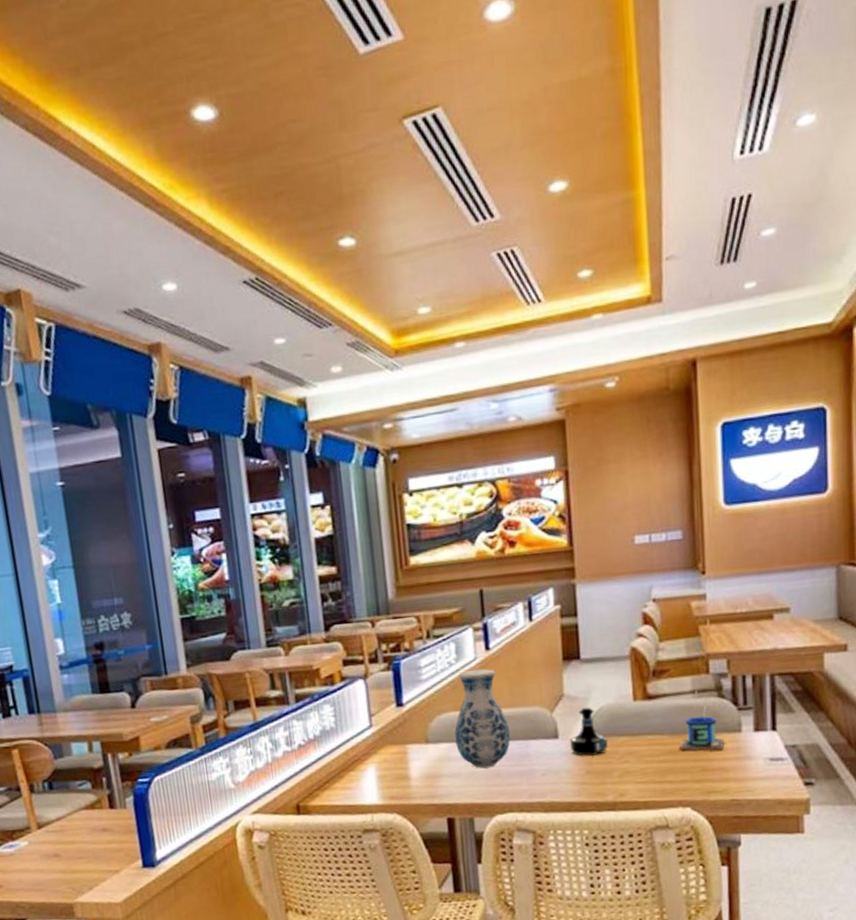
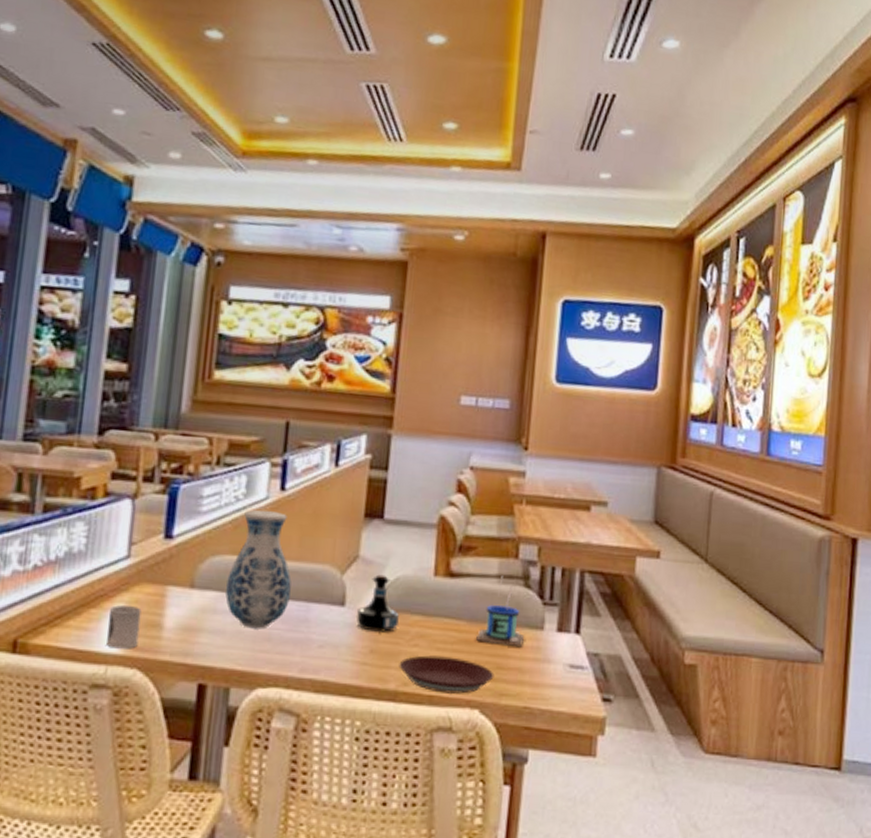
cup: none [365,765,393,800] -> present [107,605,142,649]
plate: none [613,767,701,798] -> present [399,655,494,694]

